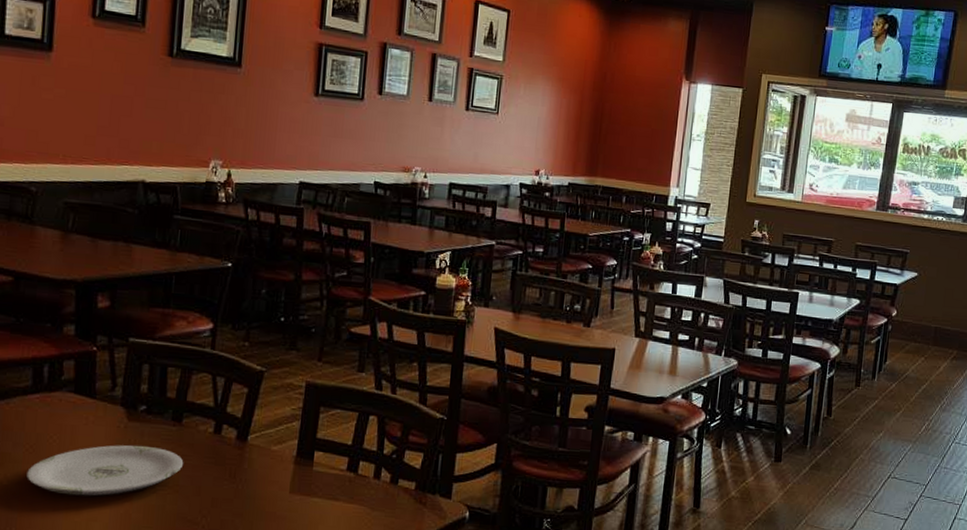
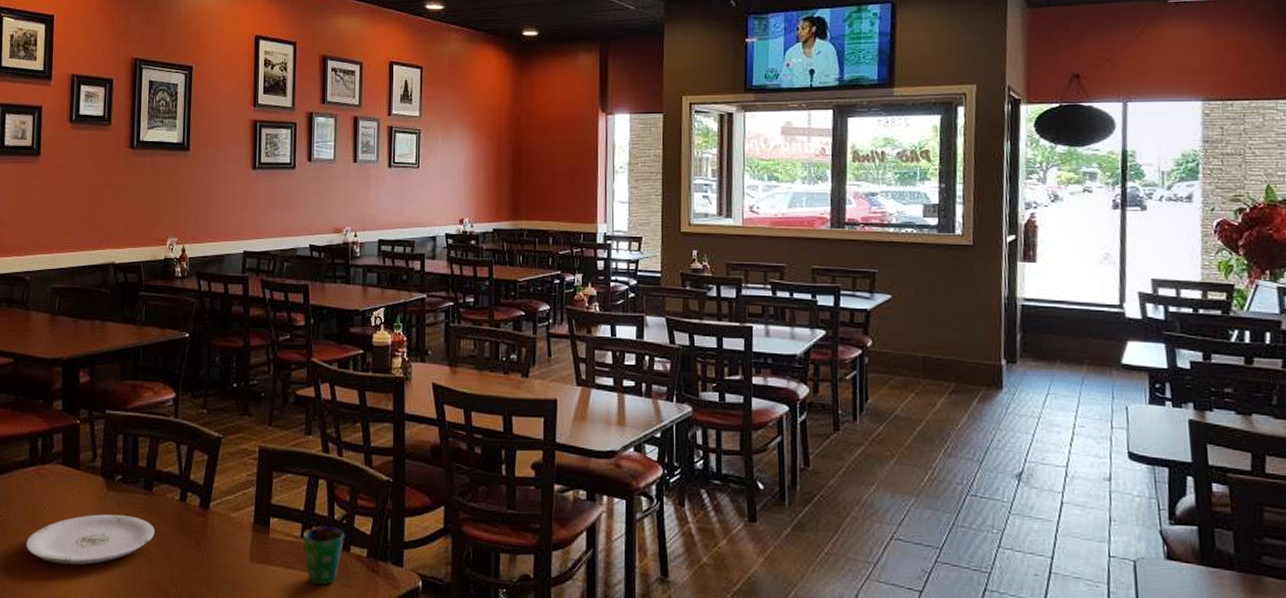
cup: none [349,460,393,516] -> present [303,526,344,586]

